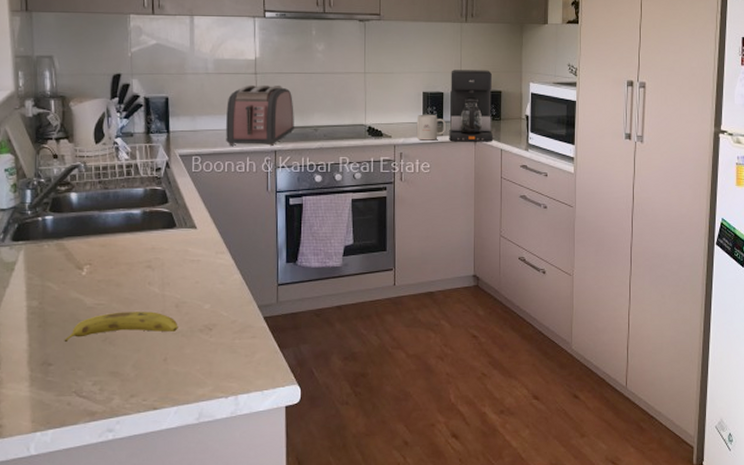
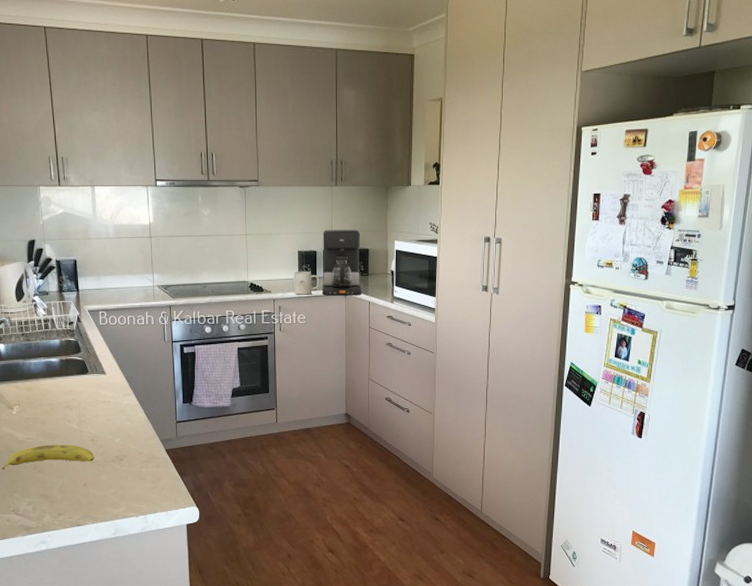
toaster: present [226,84,295,146] -> none [126,247,187,302]

